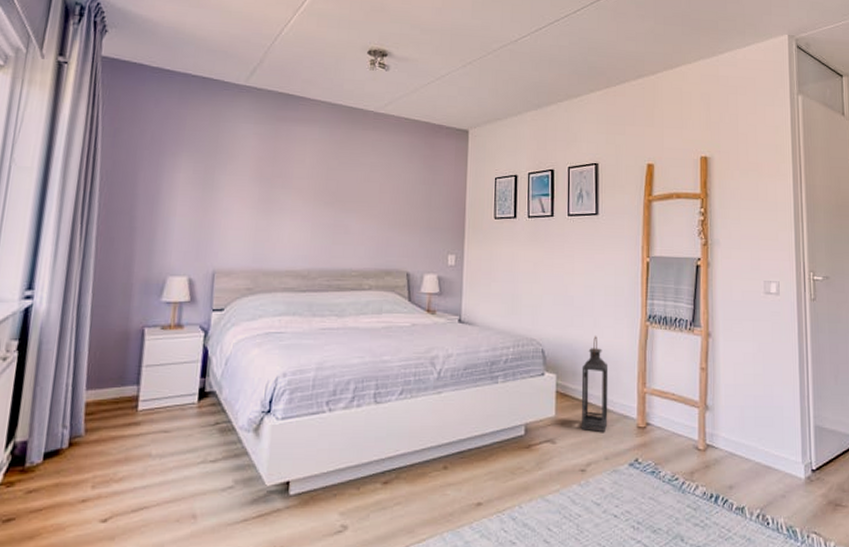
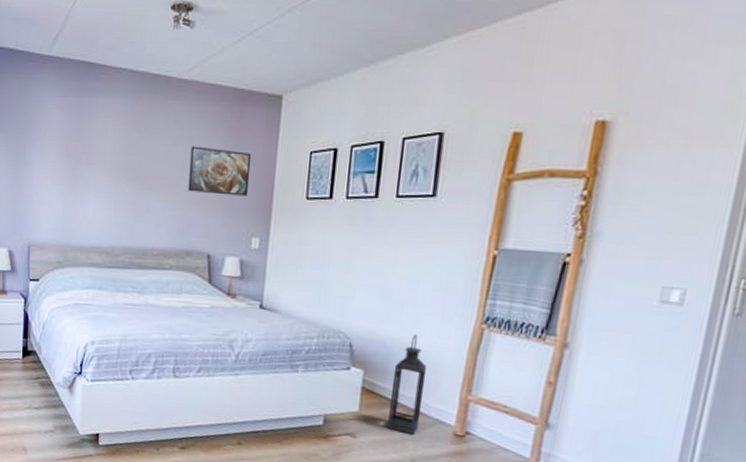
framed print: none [386,172,445,217] -> present [188,146,252,196]

